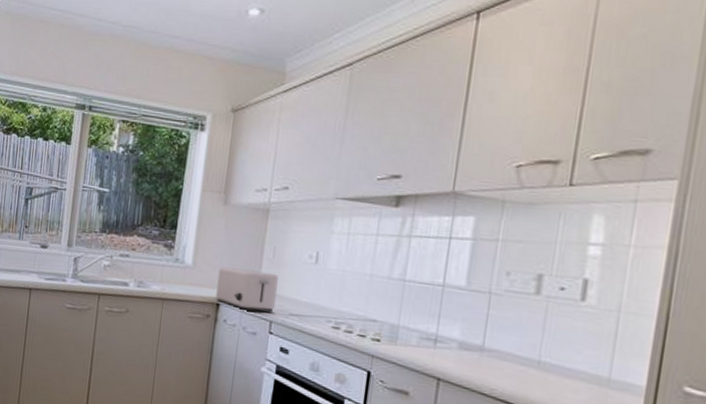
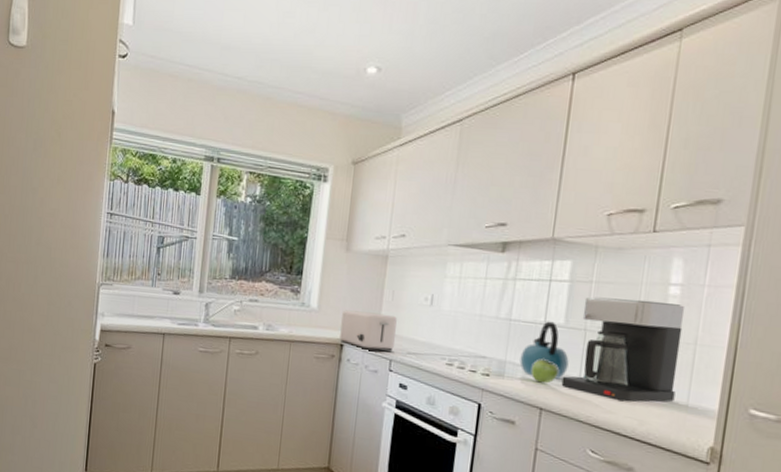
kettle: none [414,282,471,347] -> present [519,321,569,379]
fruit: none [427,324,459,352] -> present [530,359,559,384]
coffee maker: none [461,257,607,376] -> present [561,297,686,403]

